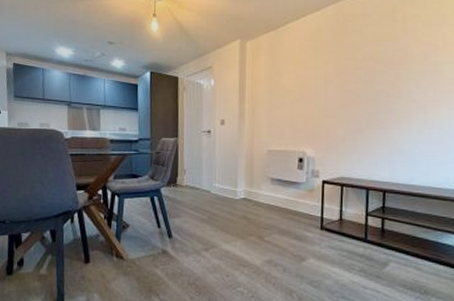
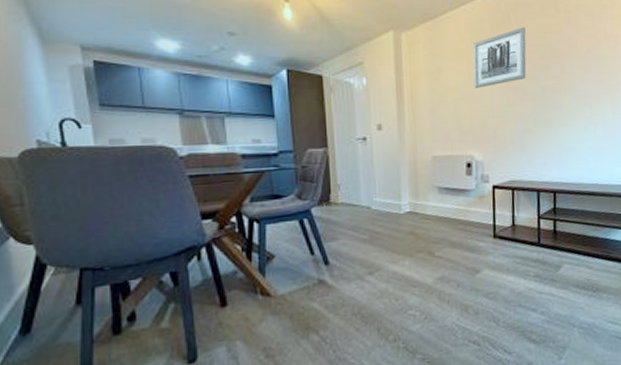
wall art: none [309,36,362,91] -> present [473,27,526,88]

